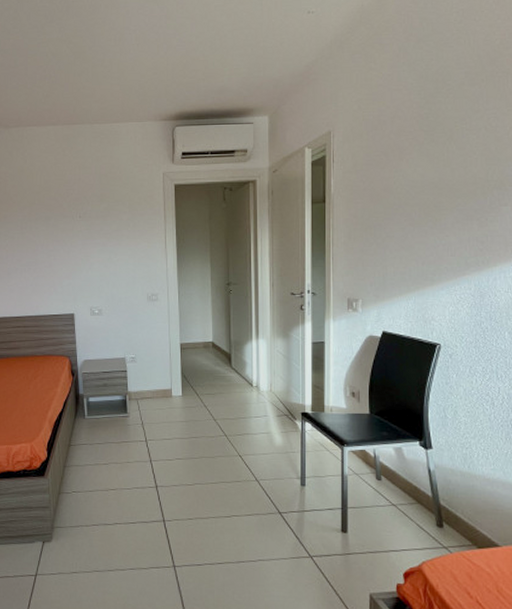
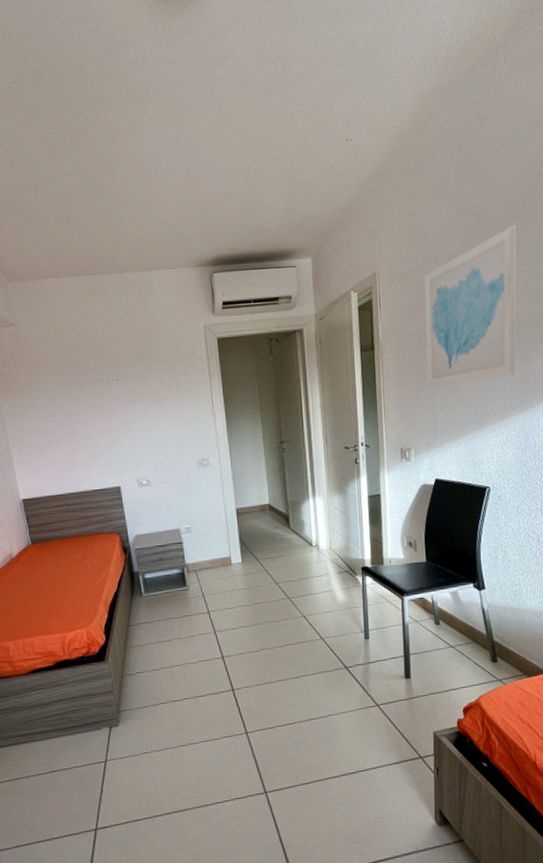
wall art: none [377,91,476,242] -> present [424,225,517,388]

